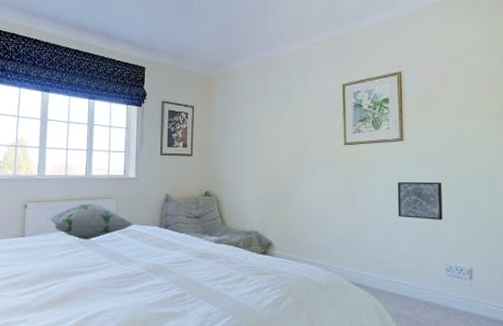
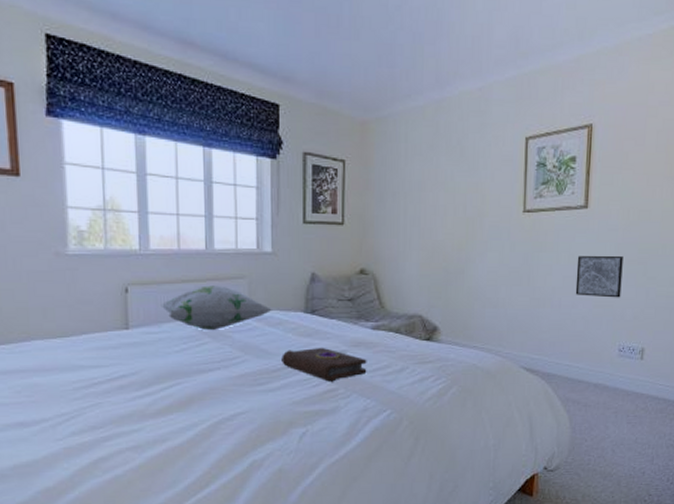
book: none [140,256,211,288] -> present [282,347,367,382]

